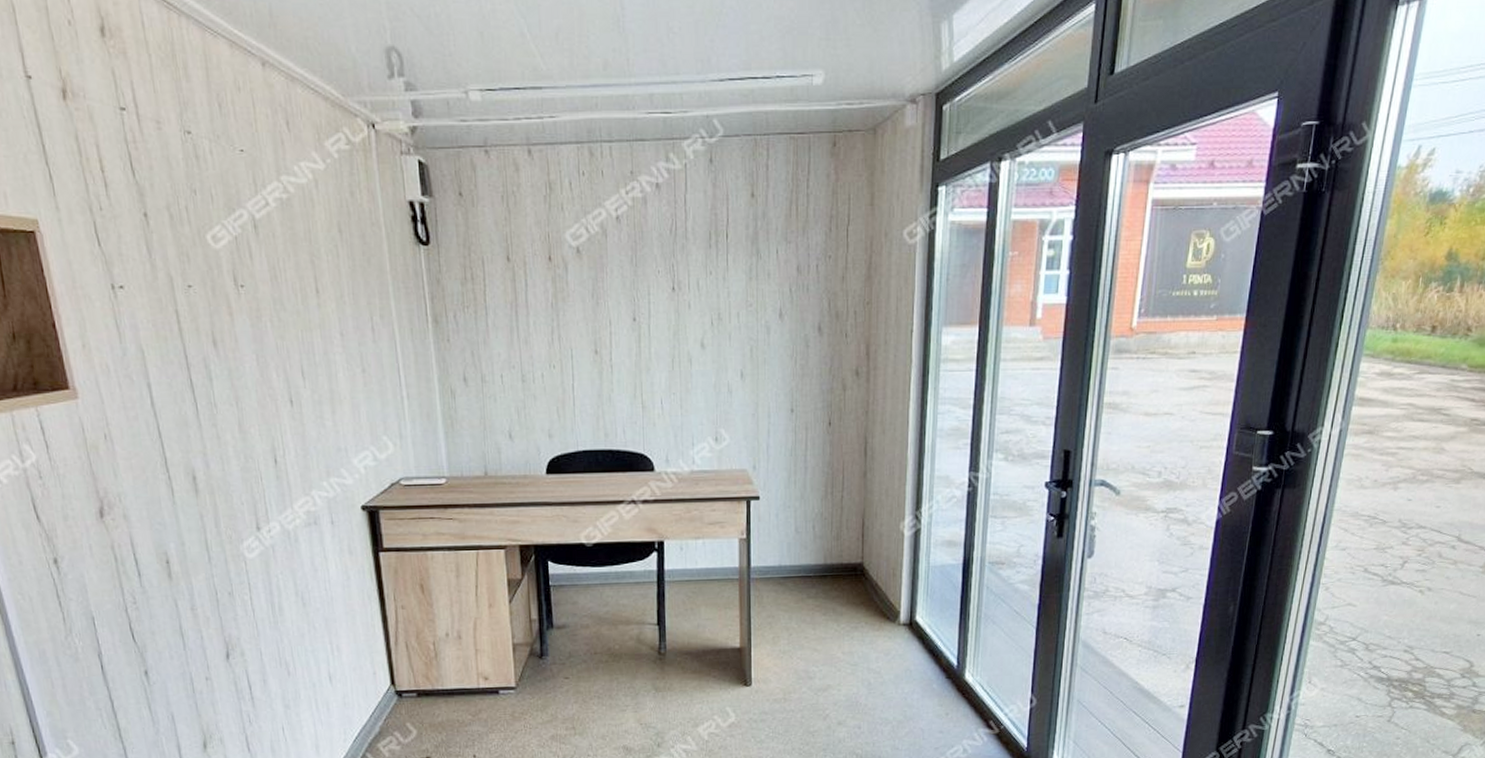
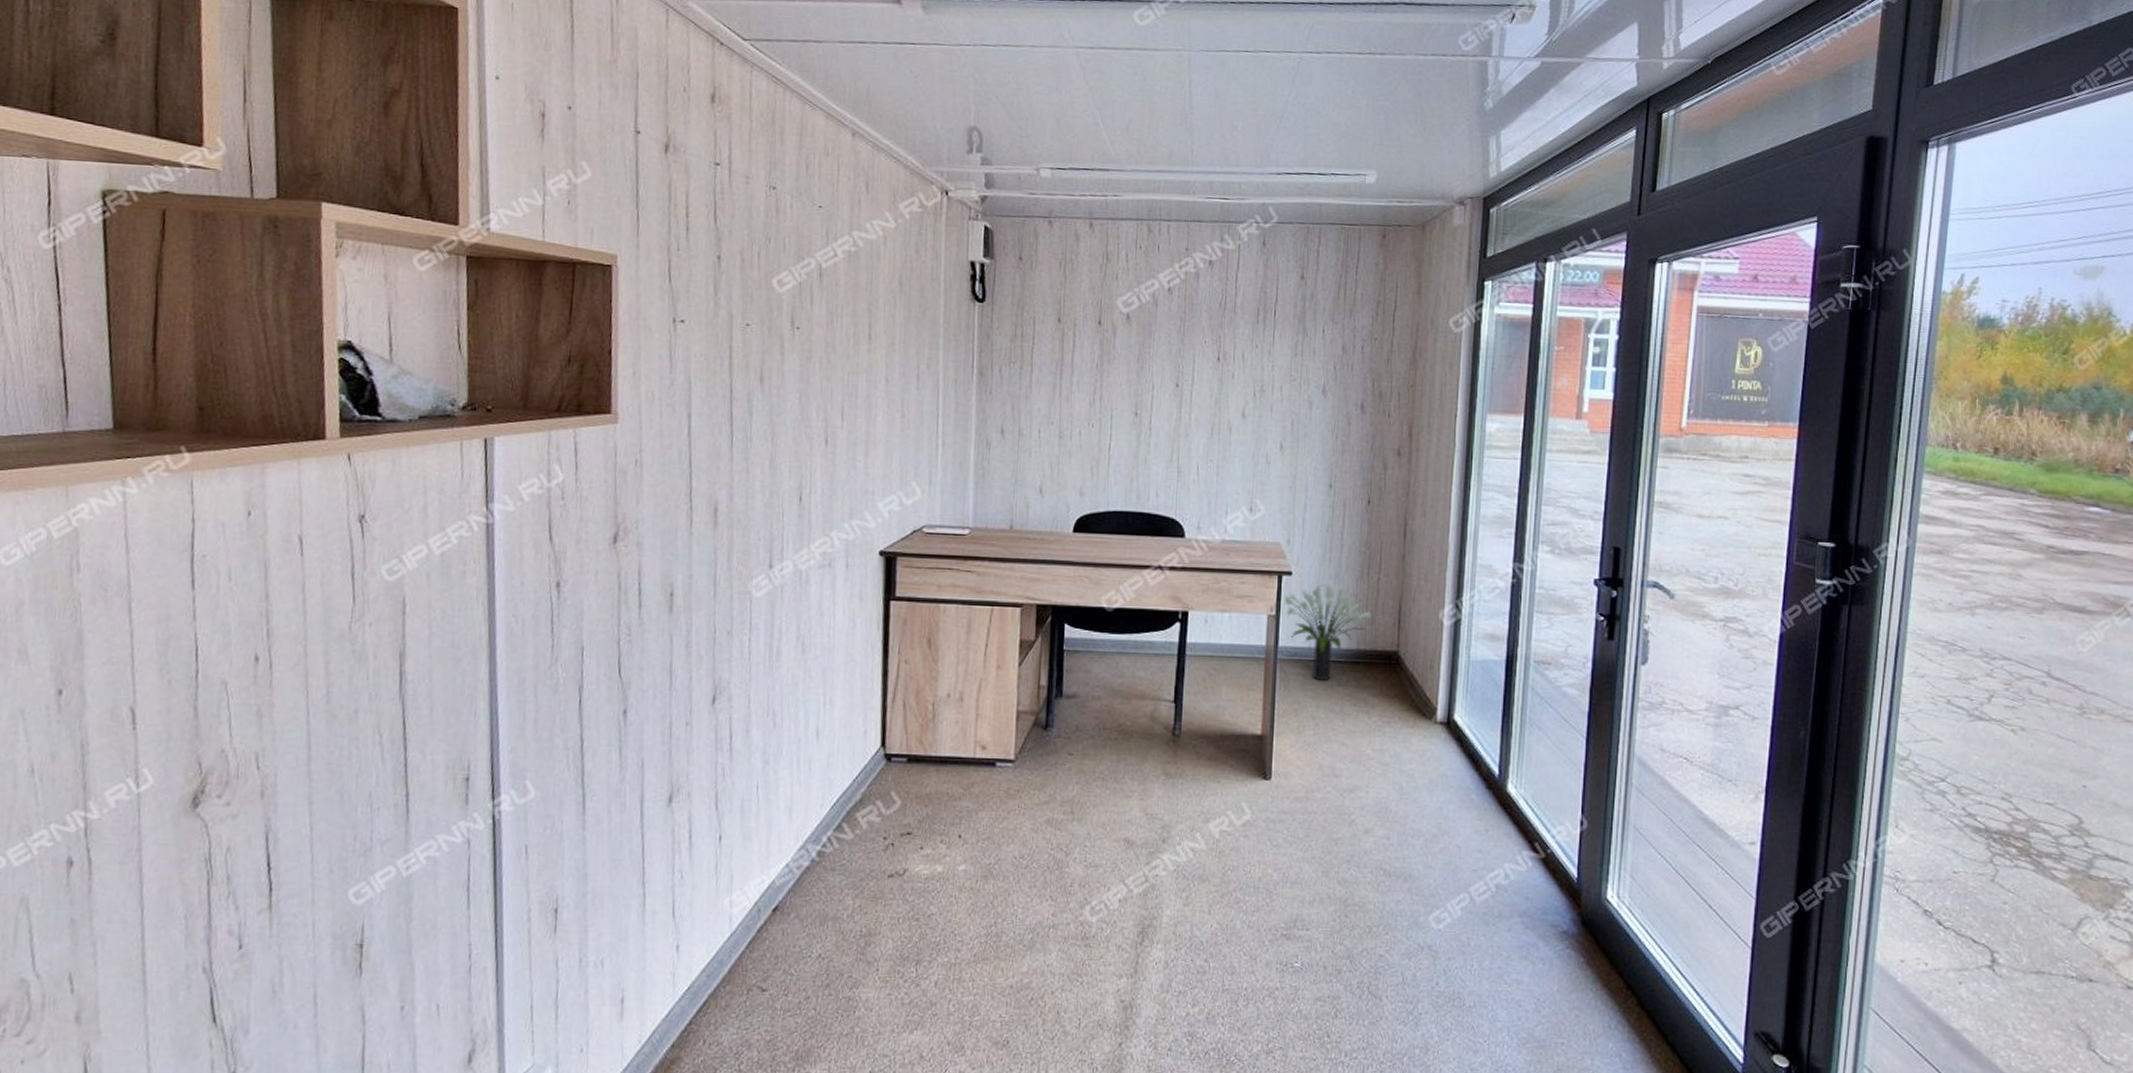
potted plant: none [753,506,836,595] -> present [1284,584,1371,682]

